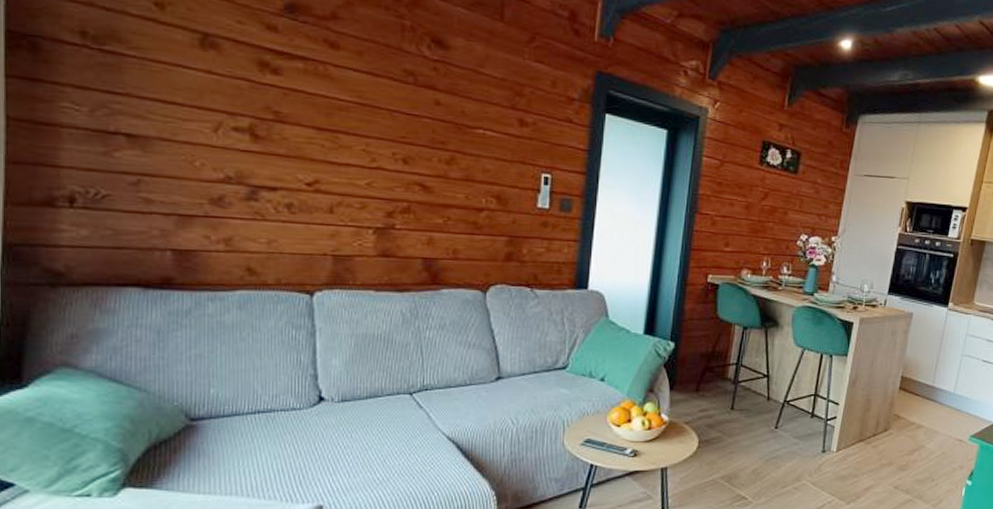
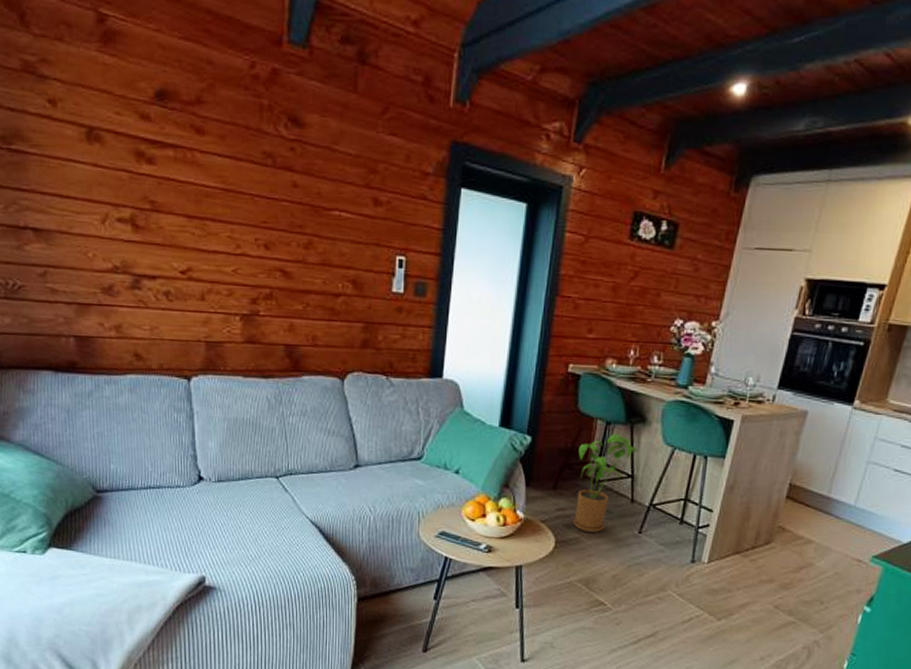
house plant: none [714,337,773,430] -> present [572,433,639,533]

